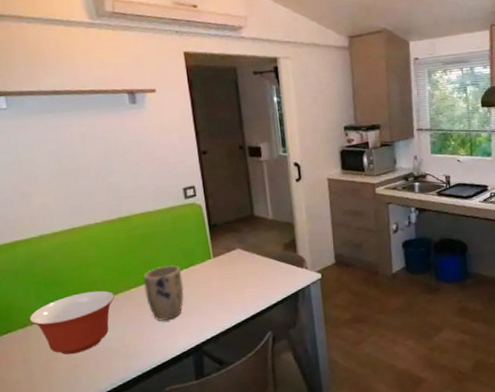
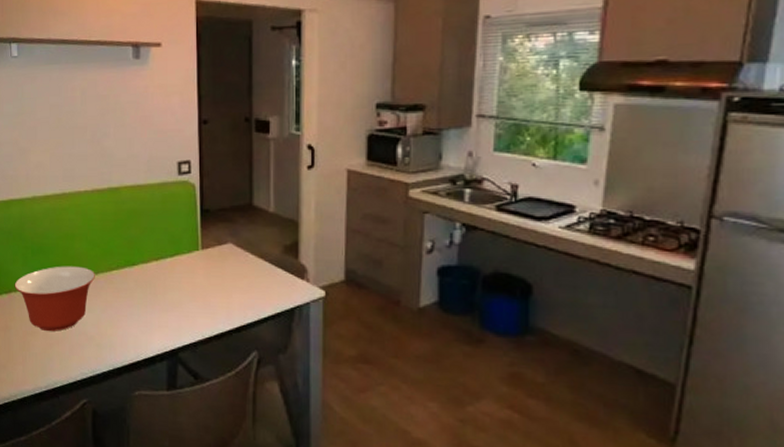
plant pot: present [143,265,184,321] -> none [125,251,166,314]

